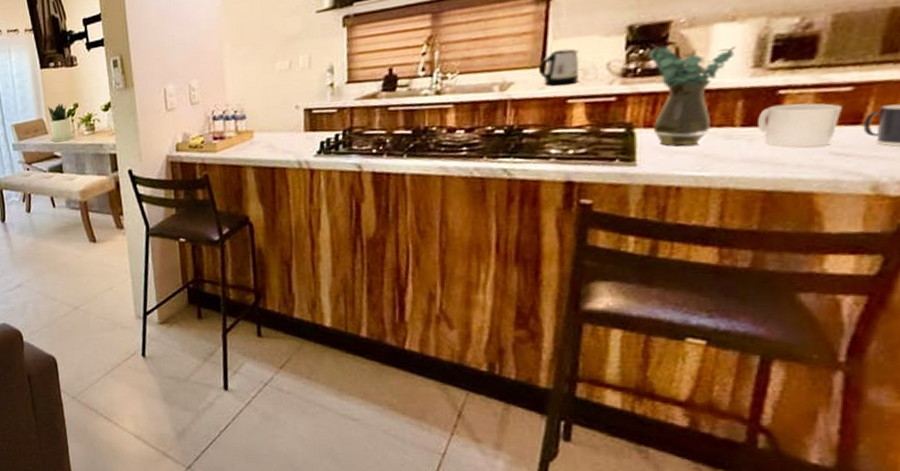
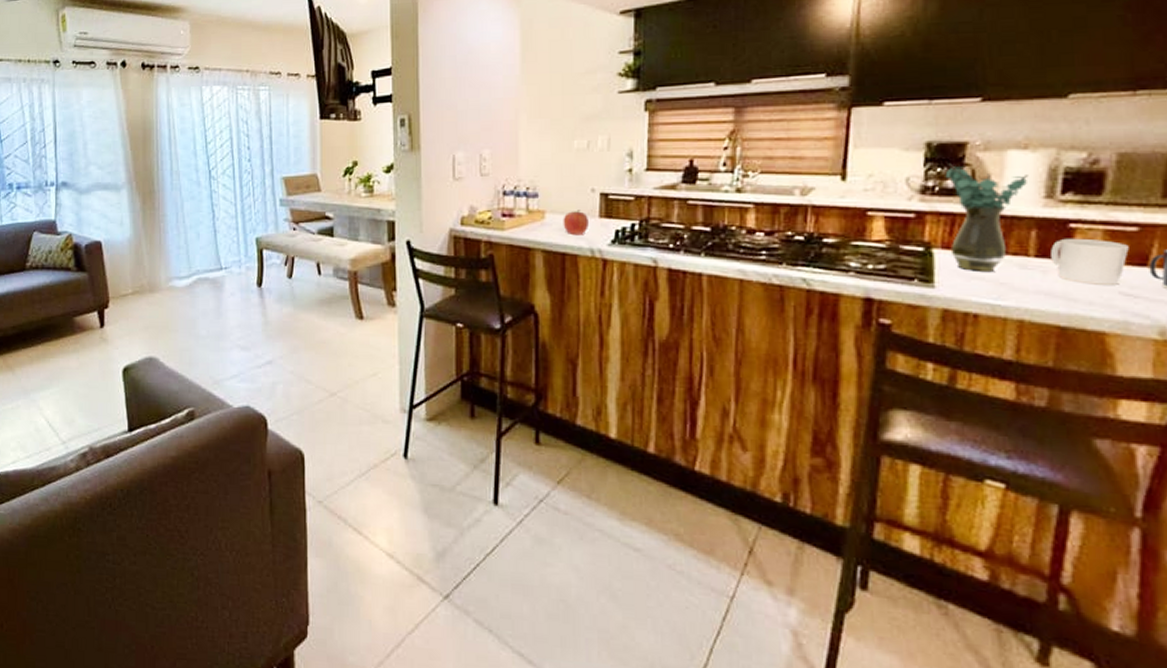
planter: present [48,103,74,143] -> none [323,160,350,202]
fruit: none [270,126,296,150] -> present [563,210,590,234]
kettle: present [539,48,580,86] -> none [840,159,880,197]

